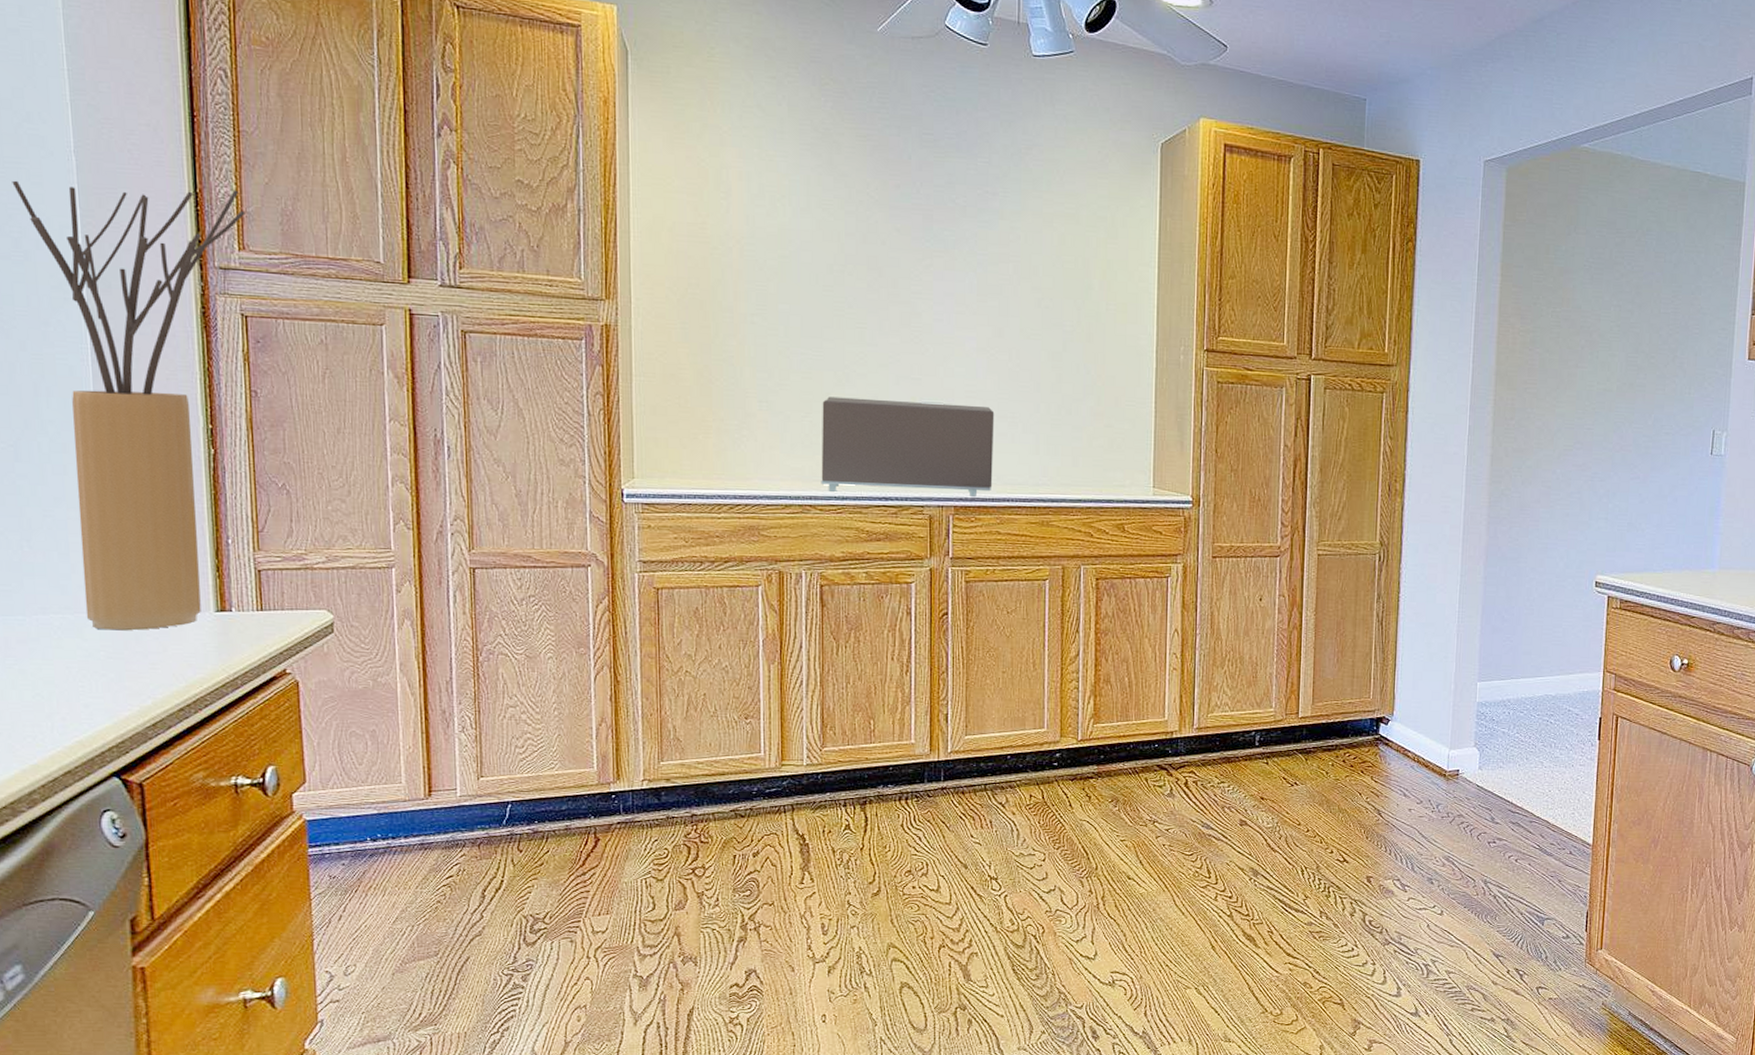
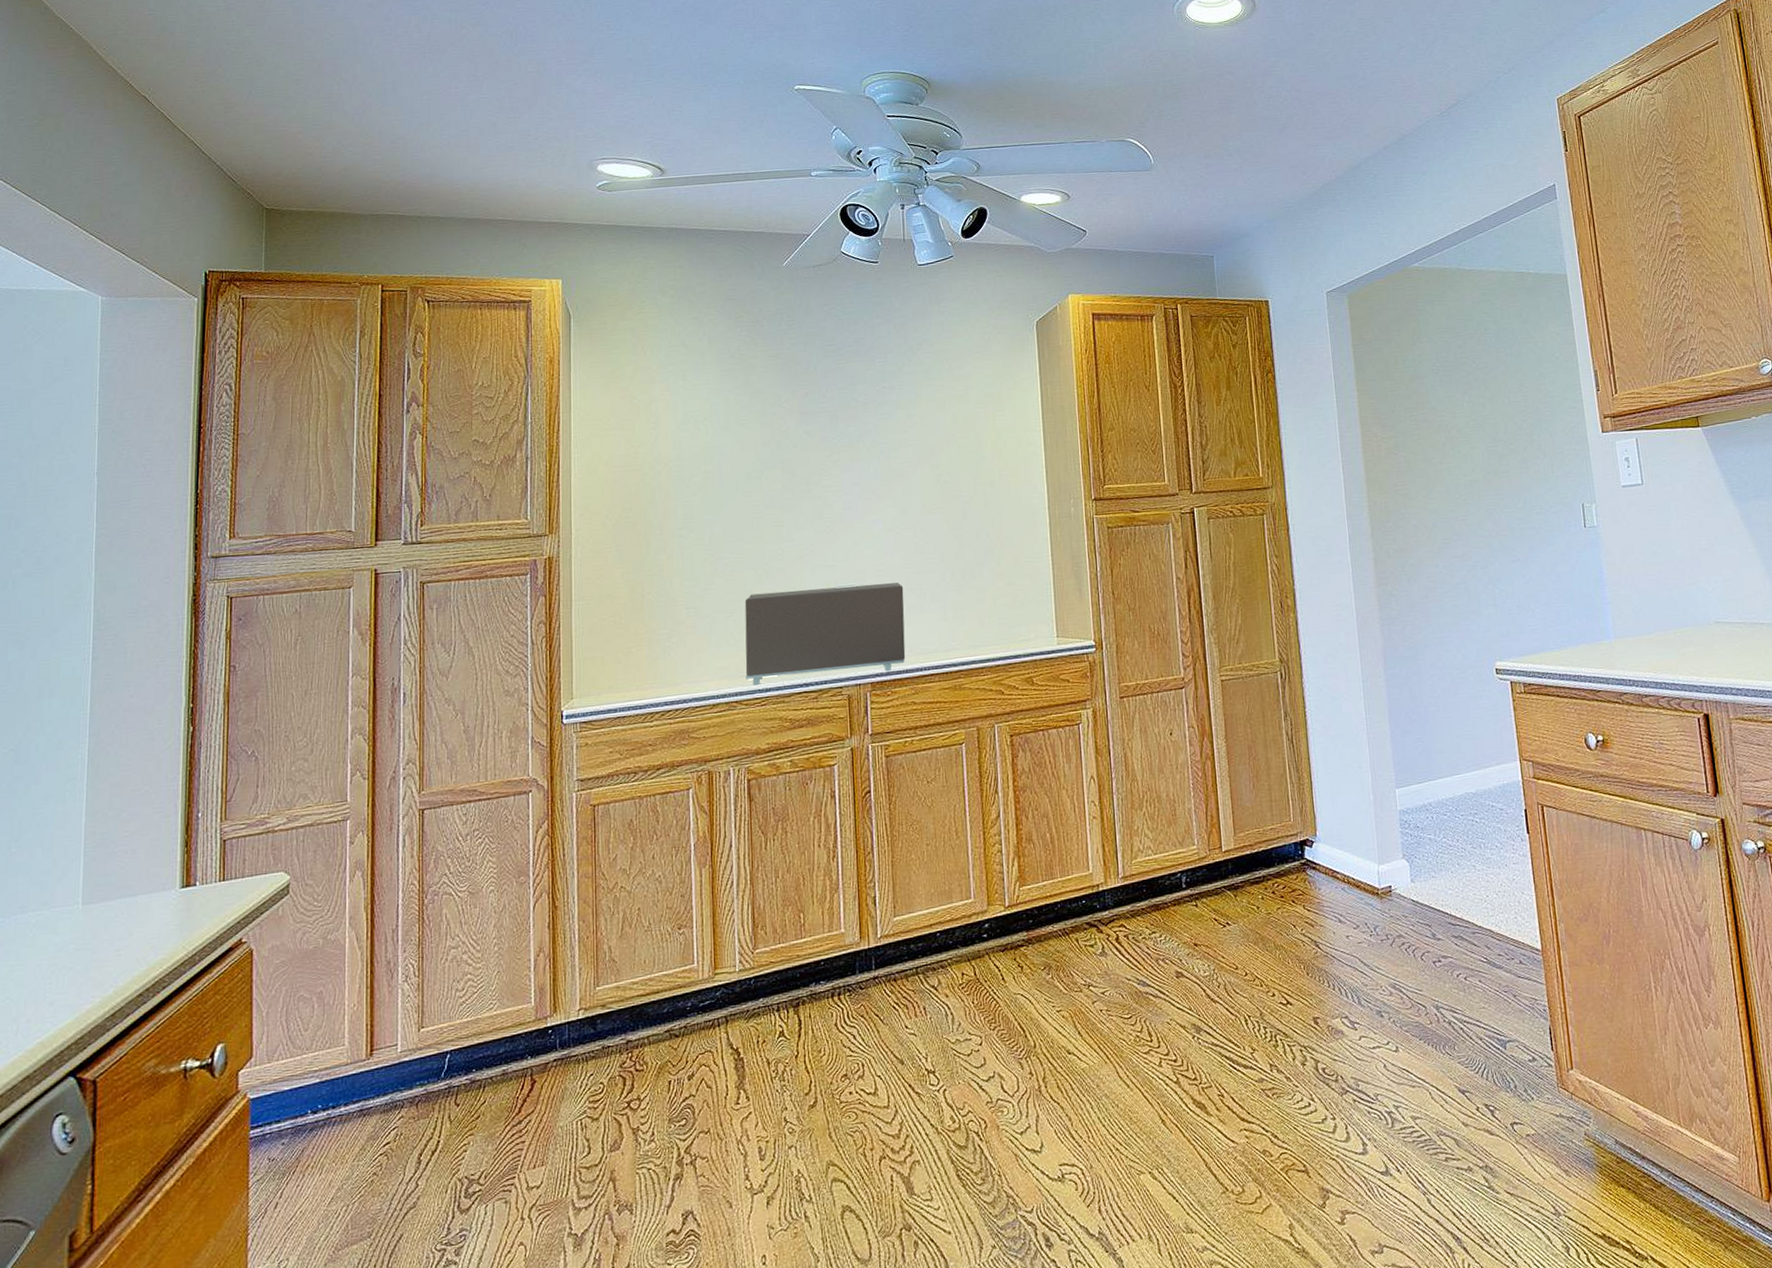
vase: present [12,180,245,631] -> none [41,485,238,922]

